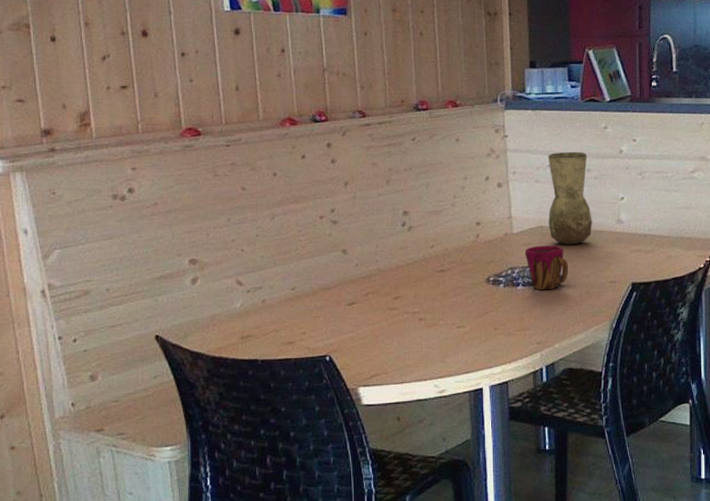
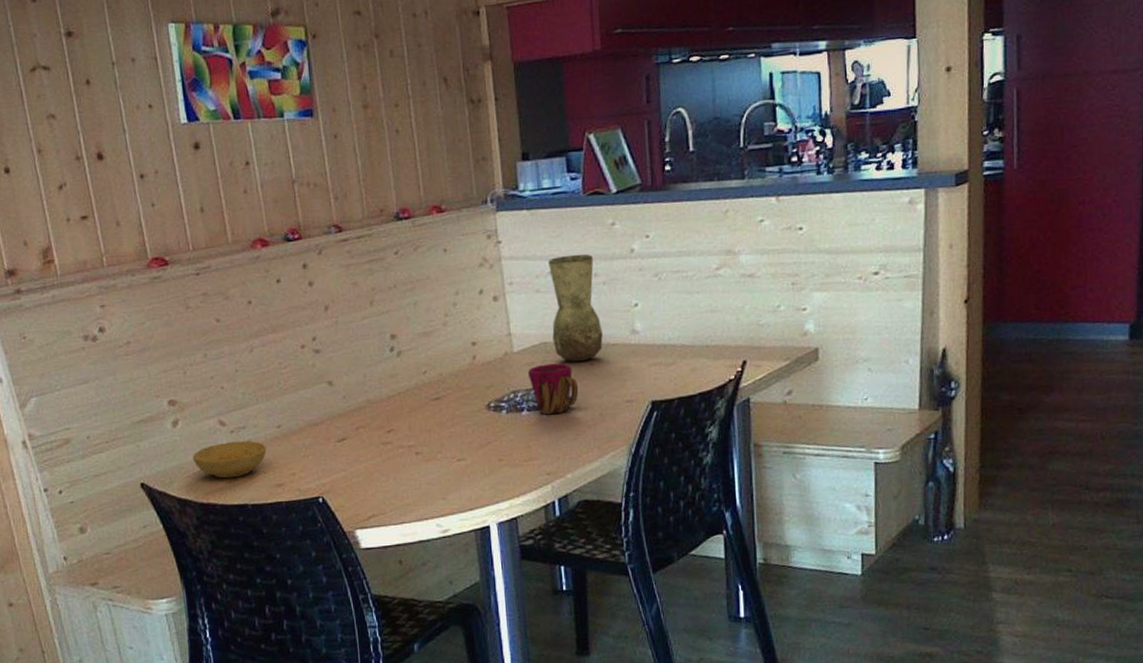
bowl: none [208,300,280,334] -> present [192,440,267,478]

